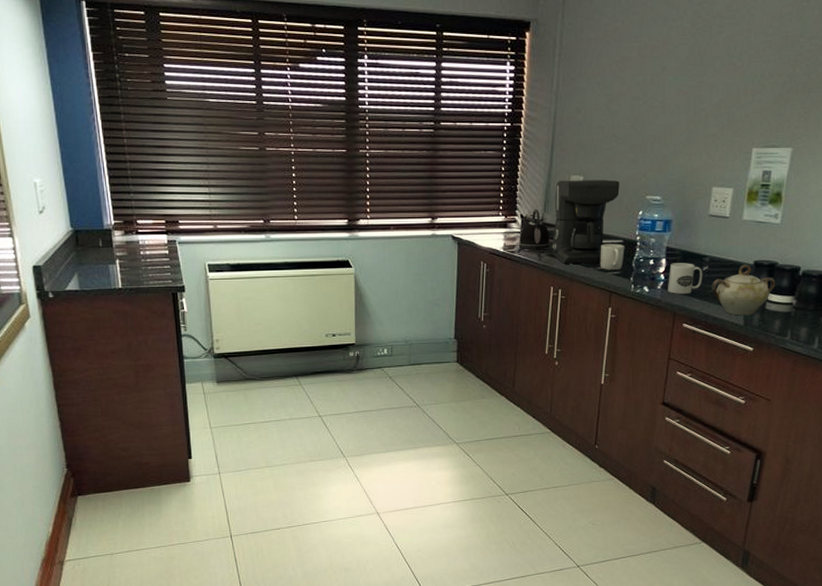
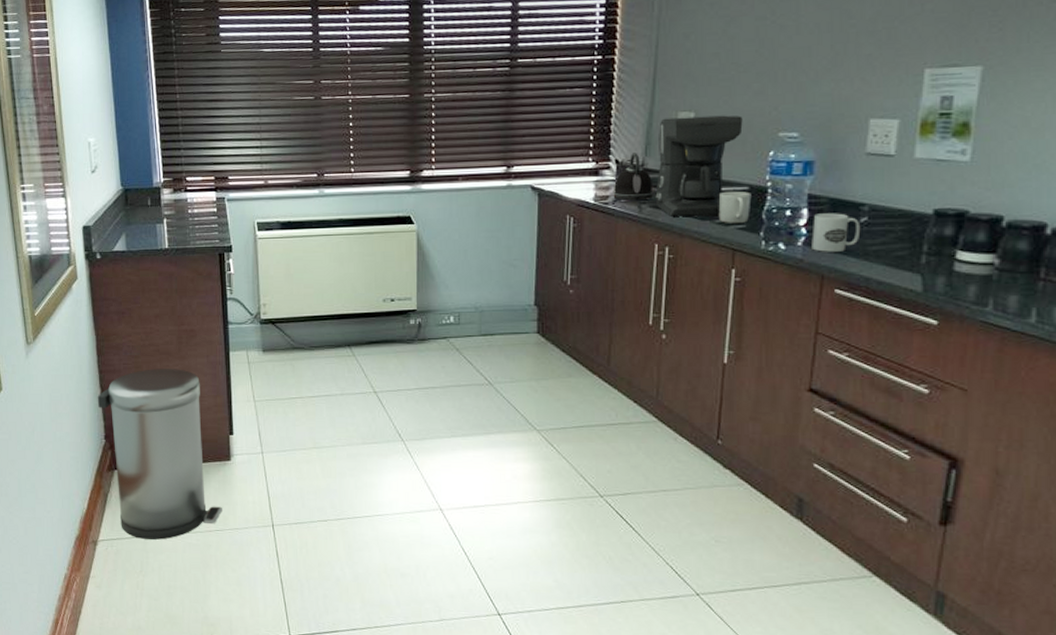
pedal bin: none [57,401,184,556] -> present [97,369,222,540]
sugar bowl: present [711,264,775,316] -> none [872,213,967,279]

